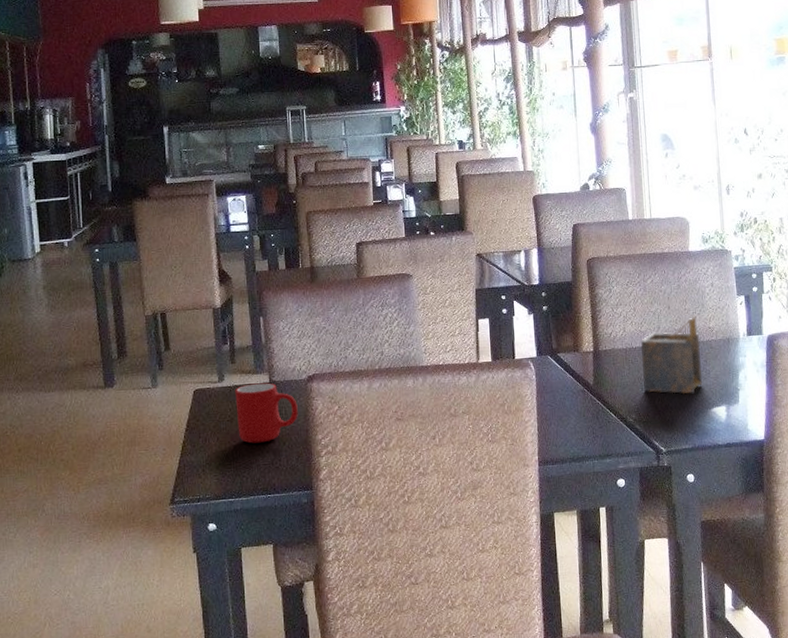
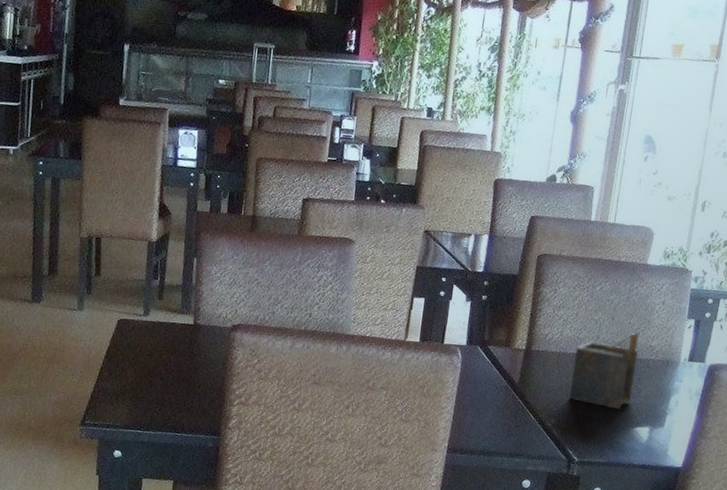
cup: present [235,383,298,444] -> none [156,322,218,383]

